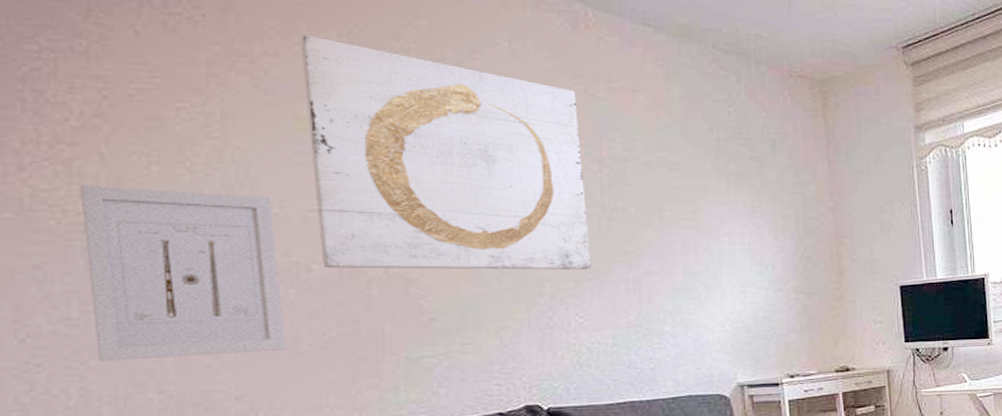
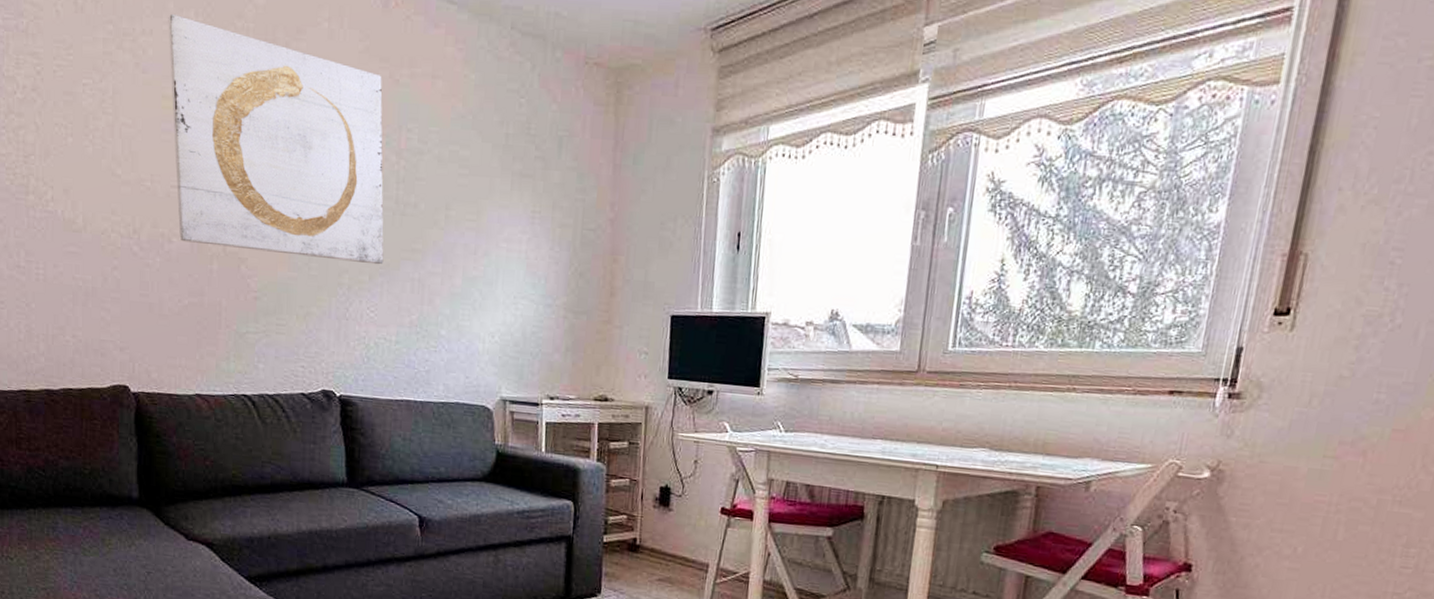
wall art: present [81,184,286,362] -> none [24,151,154,312]

